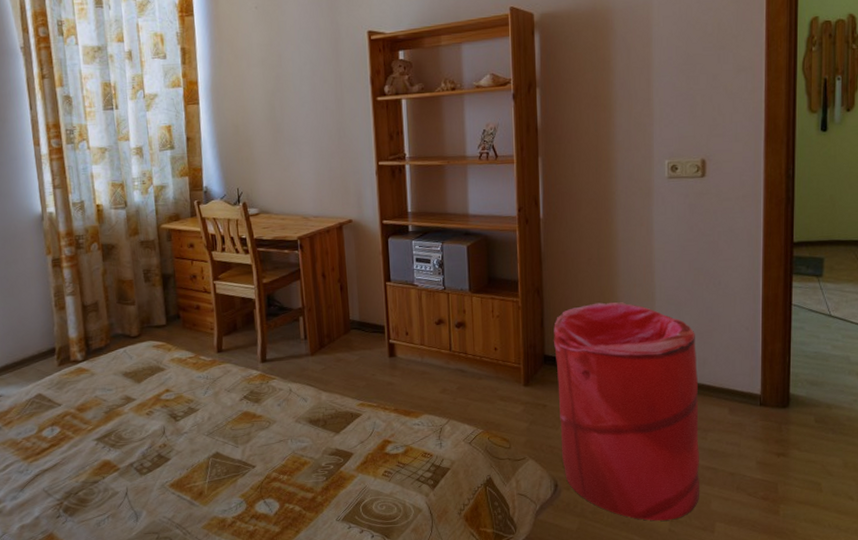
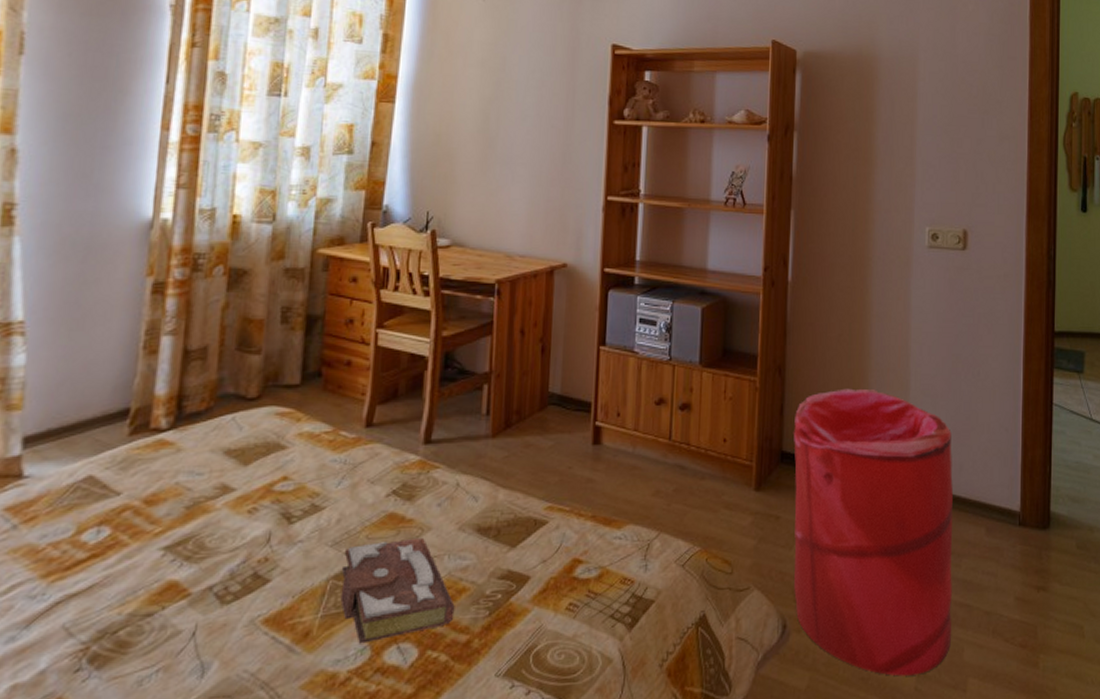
book: none [218,428,301,500] -> present [340,537,455,644]

